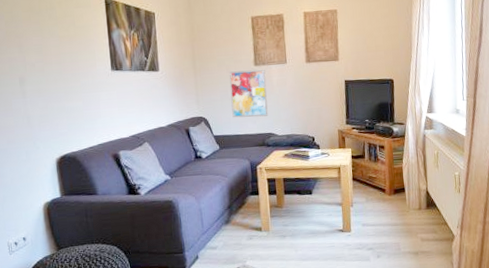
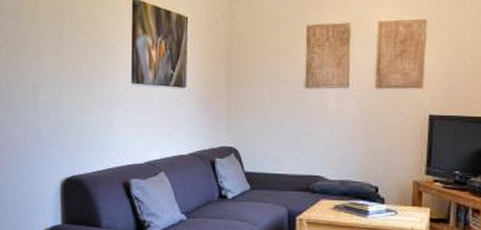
wall art: present [229,69,268,118] -> none [271,93,319,154]

